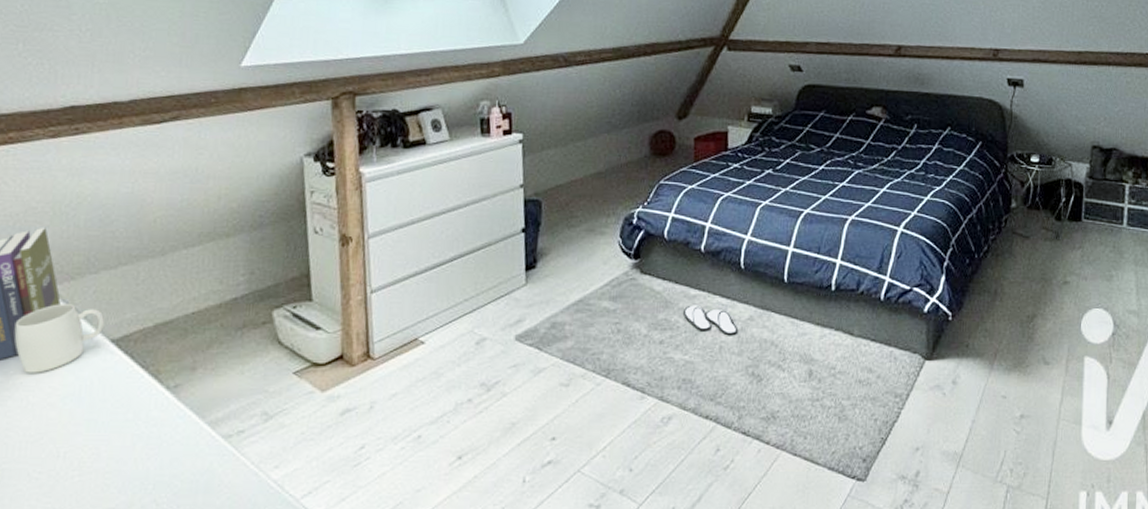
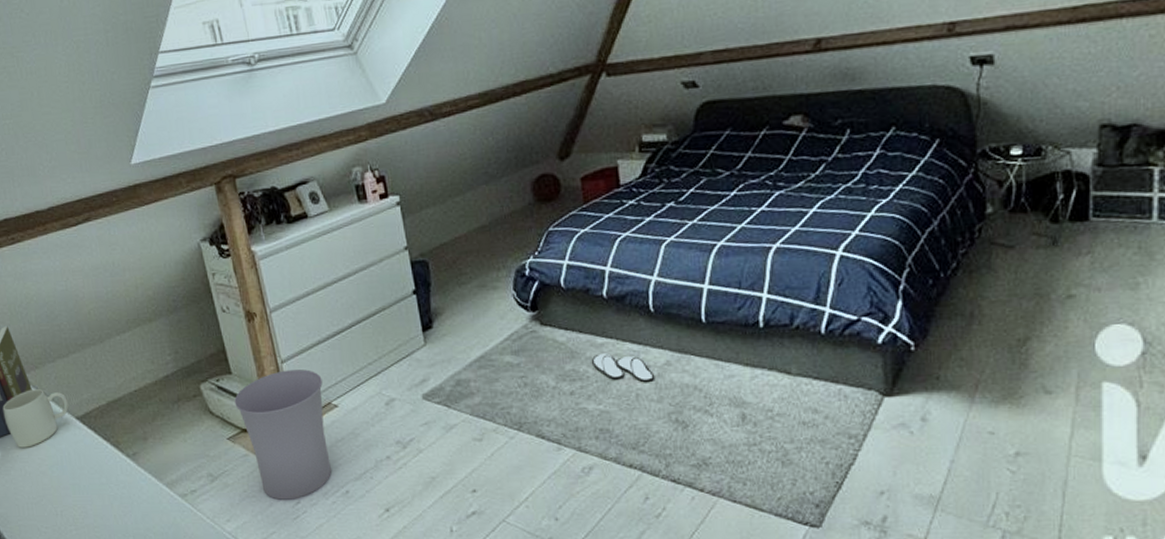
waste bin: none [309,301,413,444] -> present [234,369,332,500]

